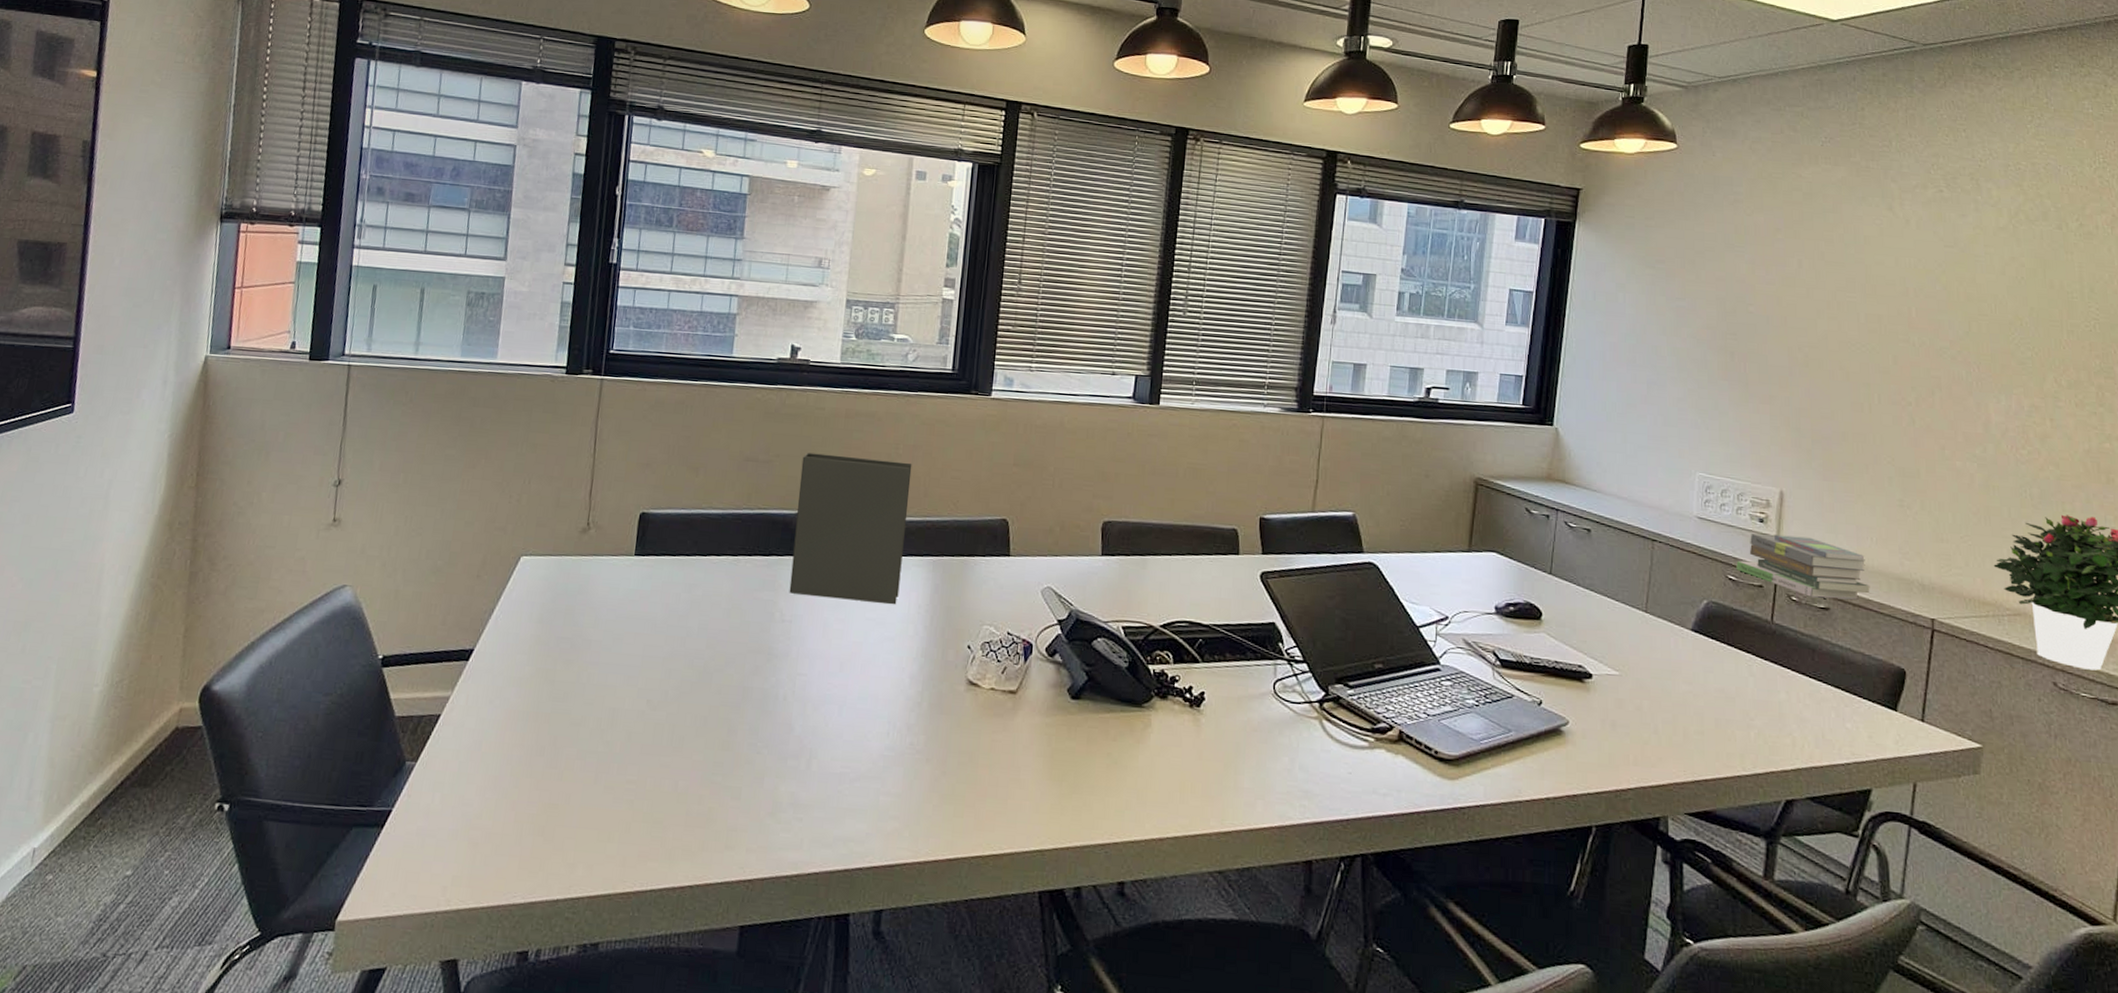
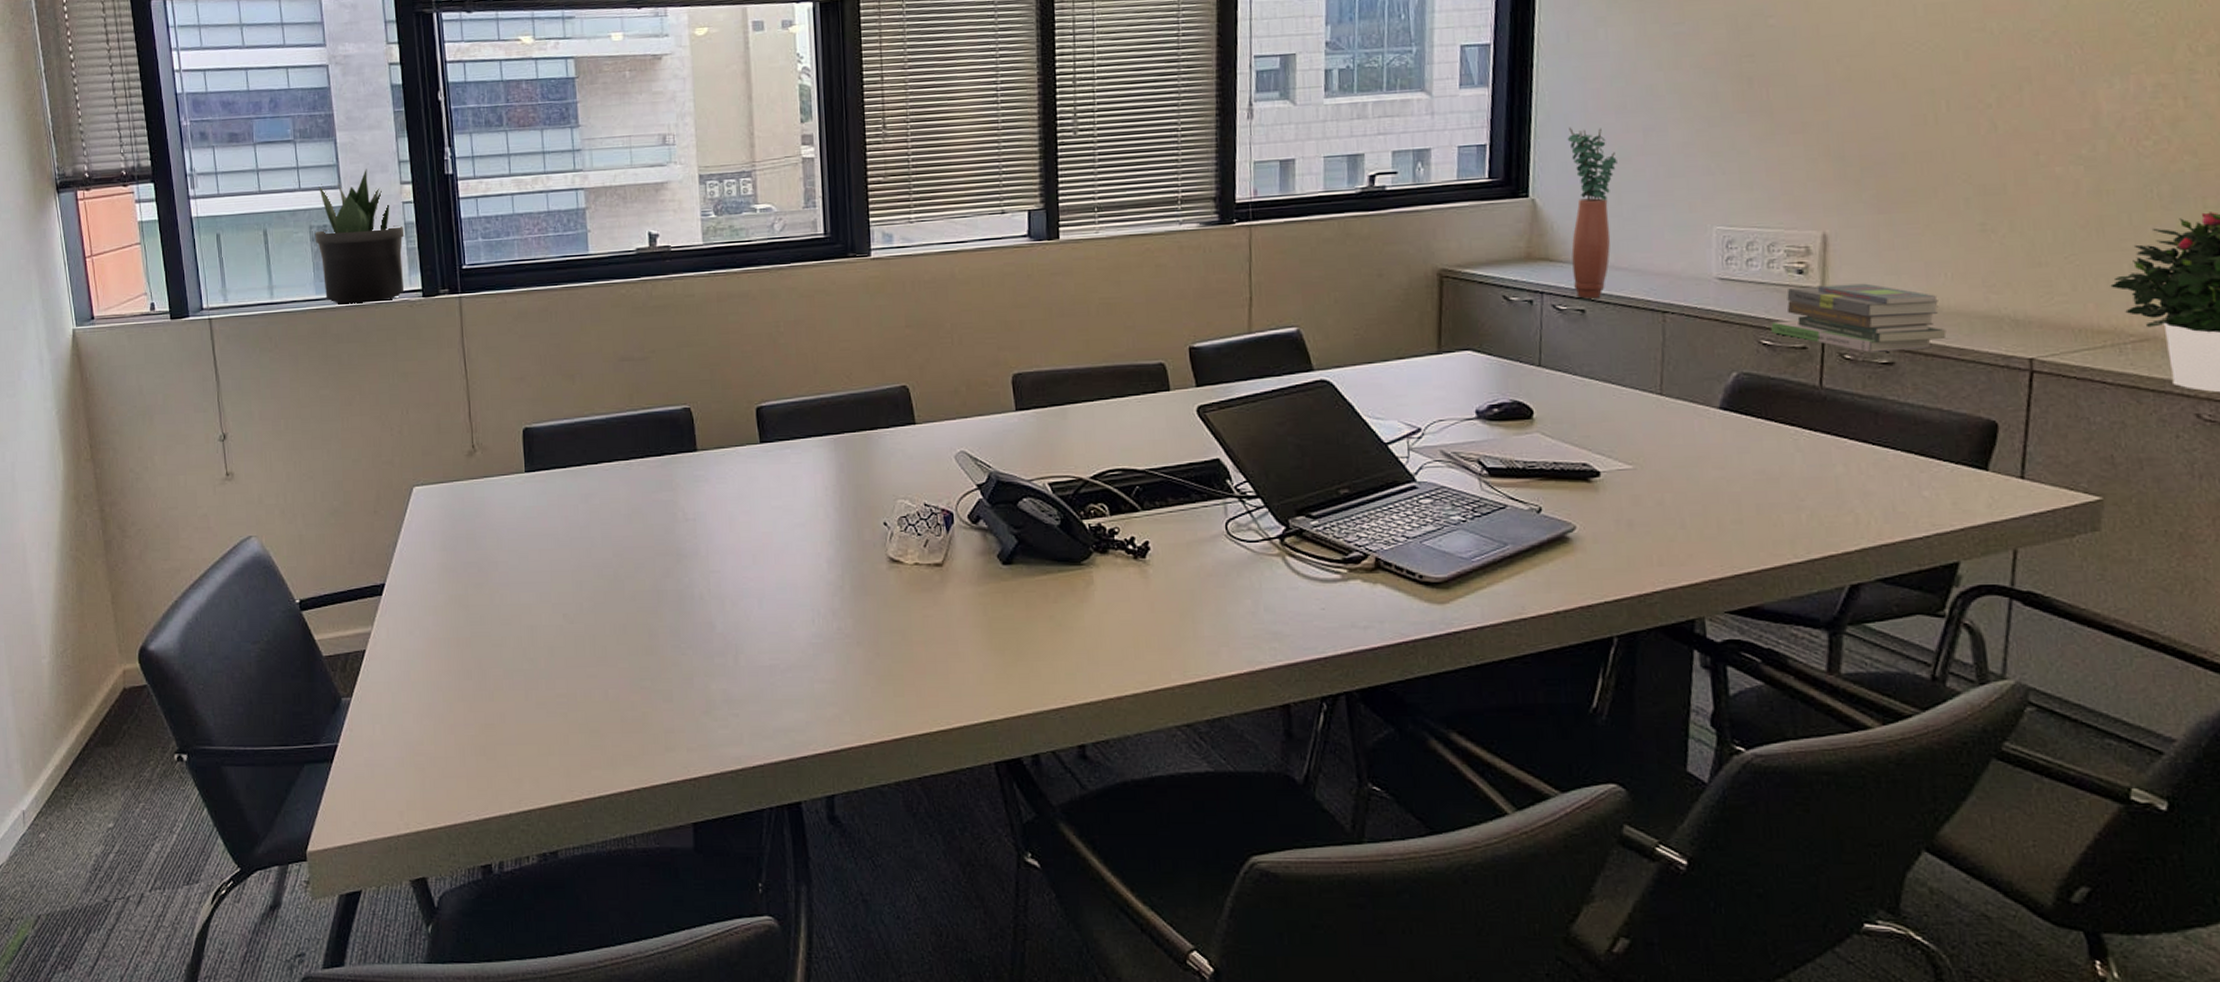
planter: none [470,246,560,373] -> present [314,169,405,305]
binder: present [789,452,912,605] -> none [679,339,803,491]
vase: none [1584,371,1625,521] -> present [1567,127,1617,299]

